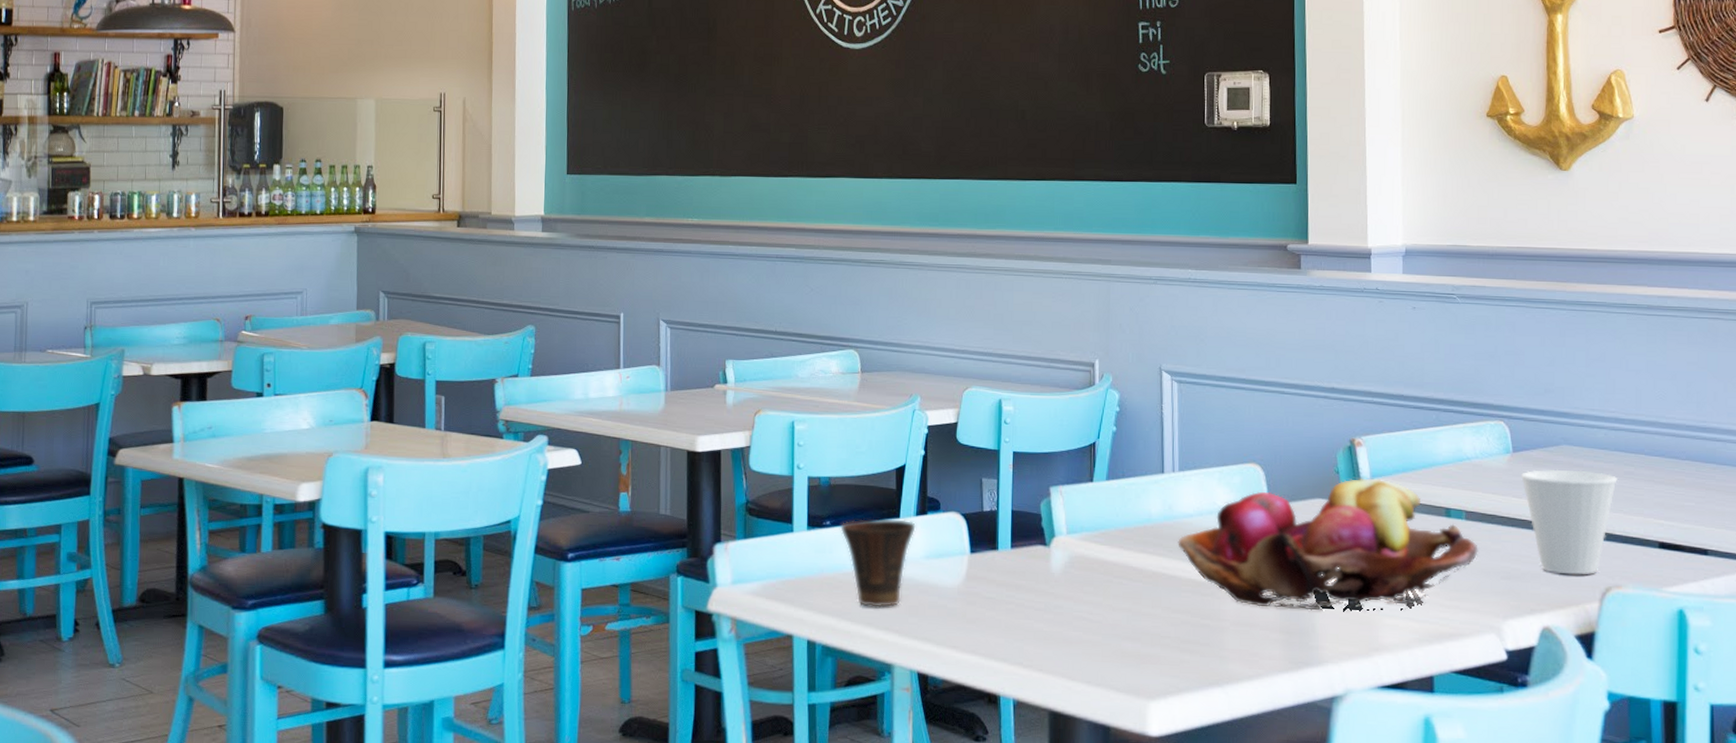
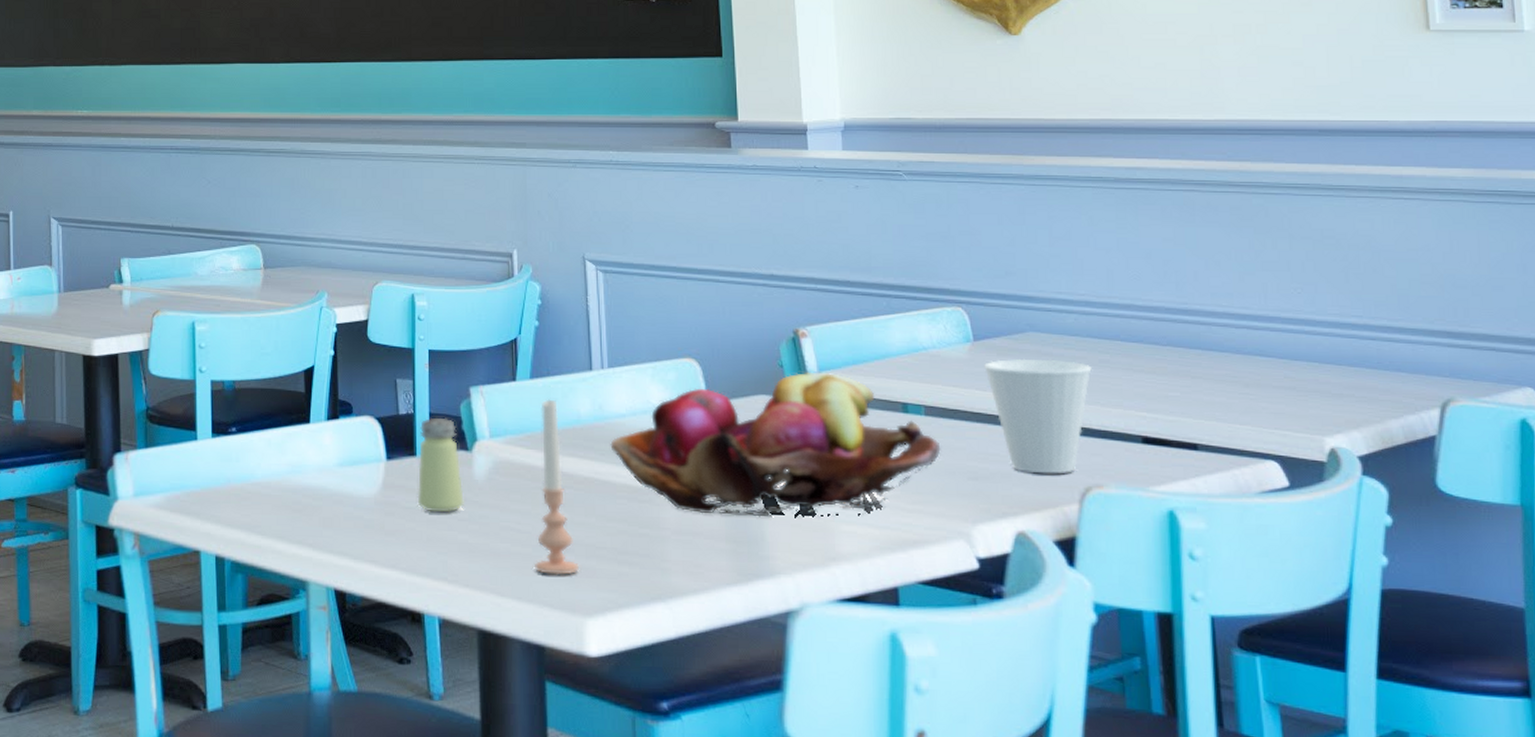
cup: present [840,518,916,608] -> none [247,424,327,520]
saltshaker: none [997,514,1041,603] -> present [417,417,464,513]
candle: none [1103,499,1144,661] -> present [534,399,579,575]

